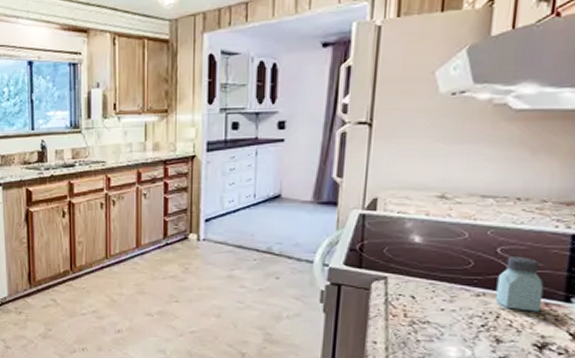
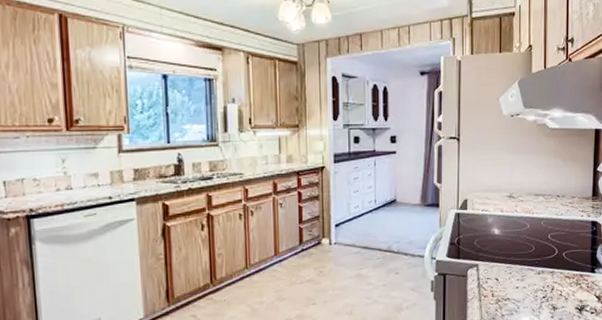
saltshaker: present [495,256,544,312] -> none [550,240,579,283]

